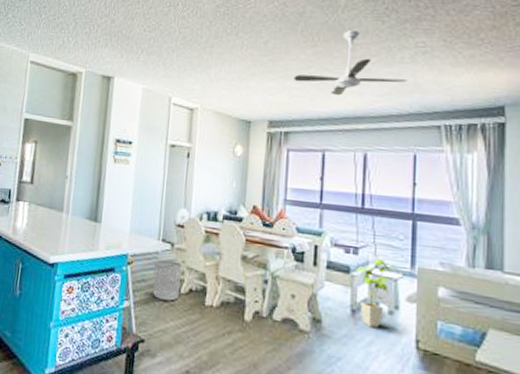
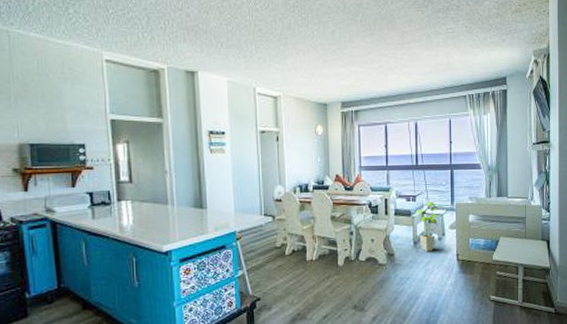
waste bin: present [153,259,183,301] -> none [260,230,285,263]
ceiling fan: present [293,30,407,96] -> none [358,20,442,77]

